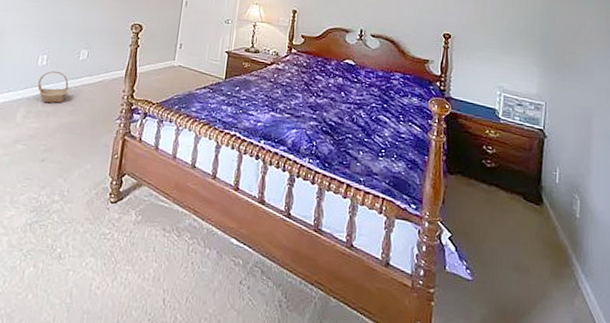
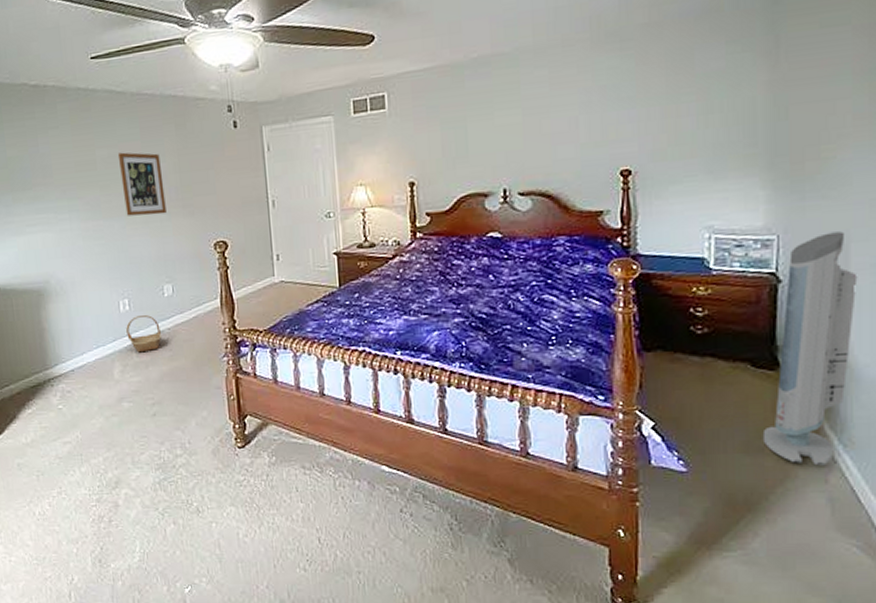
air purifier: none [528,107,597,290] -> present [762,231,858,466]

